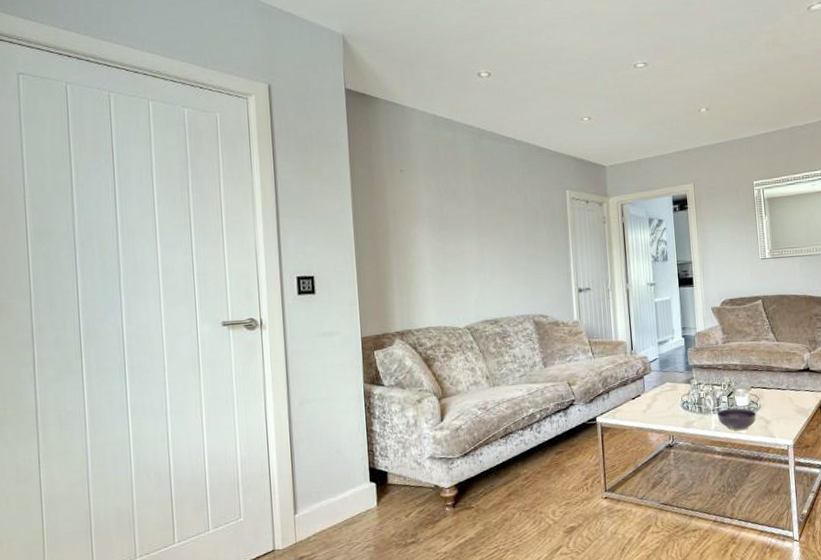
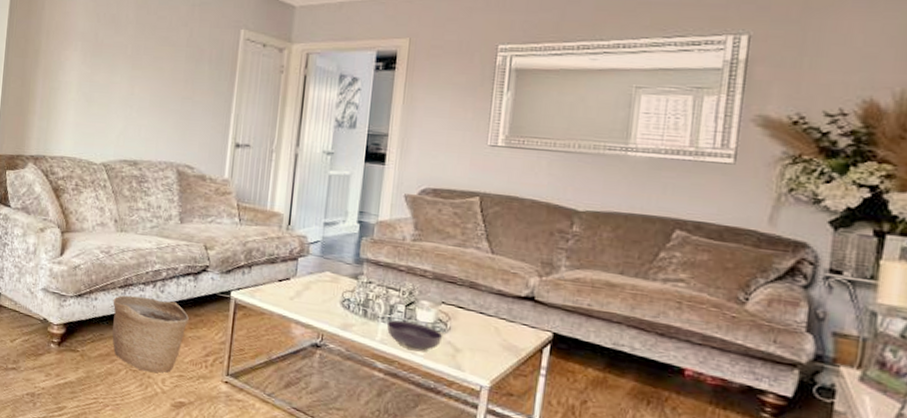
basket: none [497,439,566,509] -> present [112,295,189,373]

